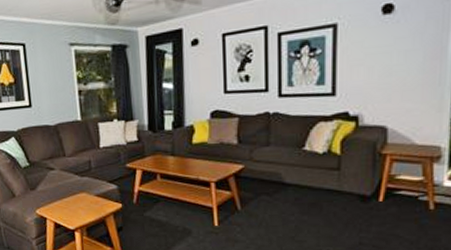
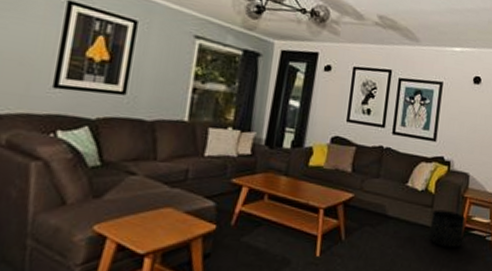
basket: none [338,171,388,212] -> present [429,209,467,248]

